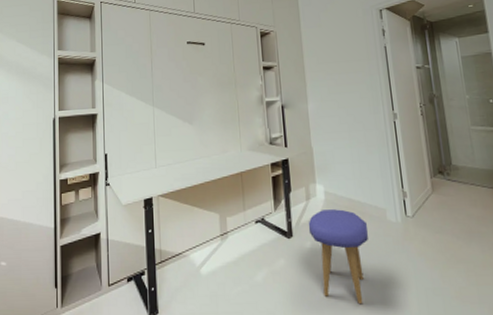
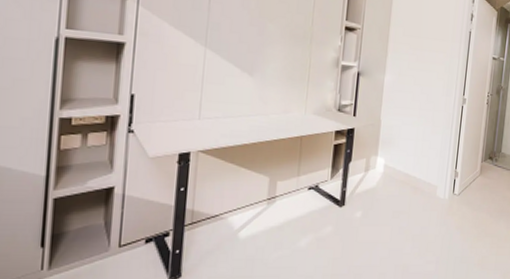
stool: present [308,209,369,305] -> none [361,182,418,270]

